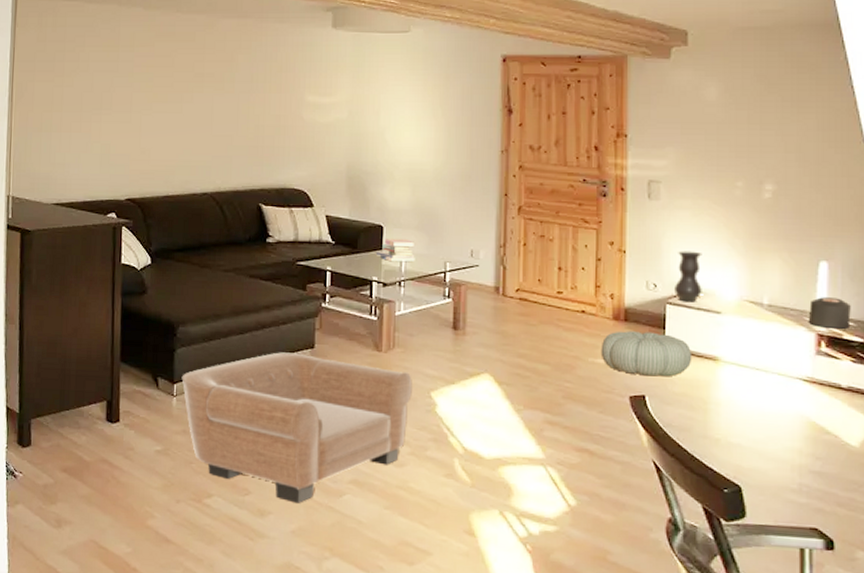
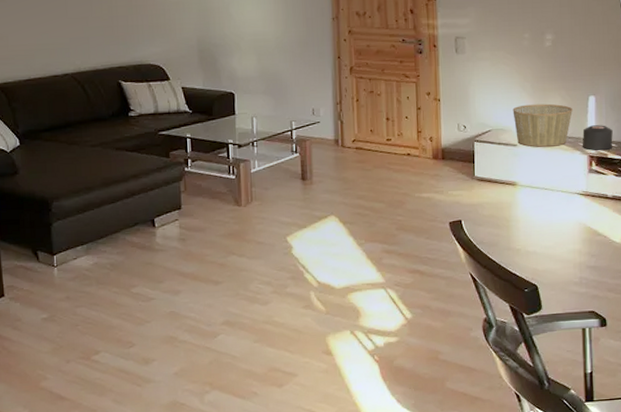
dog bed: present [181,352,412,503] -> none [60,215,271,348]
books: present [376,238,415,263] -> none [230,103,265,125]
pouf: present [600,331,692,377] -> none [424,166,497,204]
vase: present [675,251,702,302] -> none [480,95,502,139]
basket: none [717,265,797,319] -> present [513,103,573,147]

